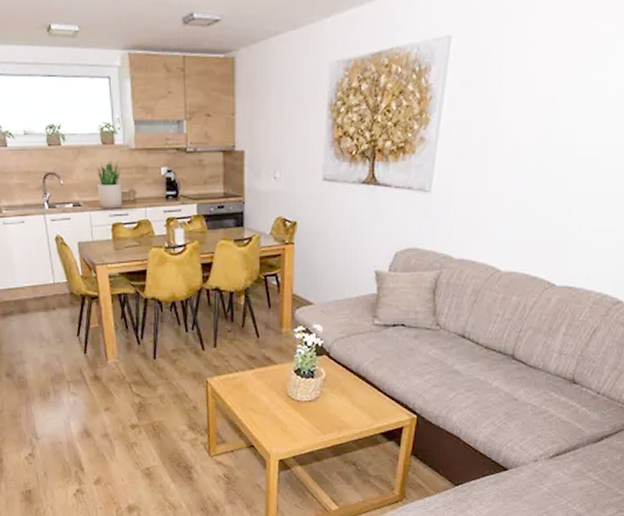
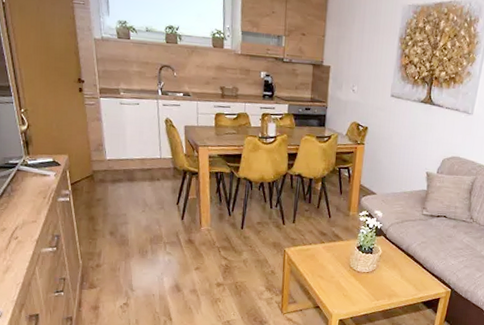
planter: present [97,159,123,209] -> none [206,60,227,101]

